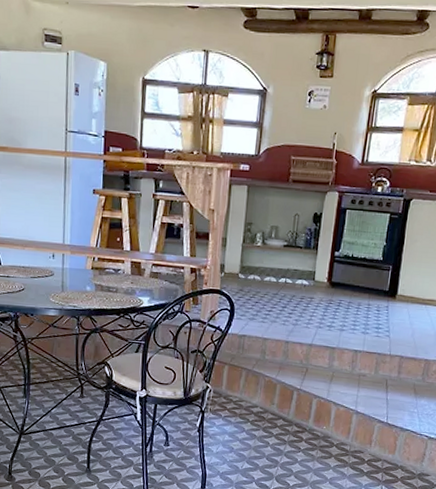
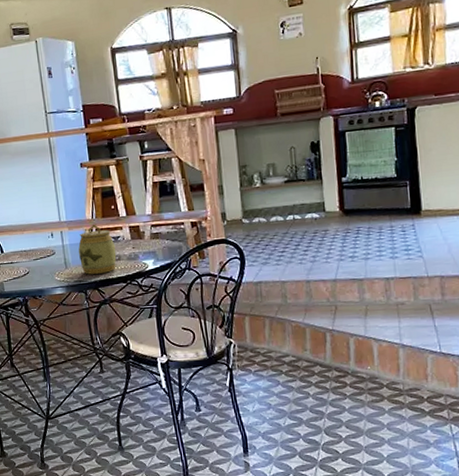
jar: none [77,253,115,303] -> present [78,224,117,275]

